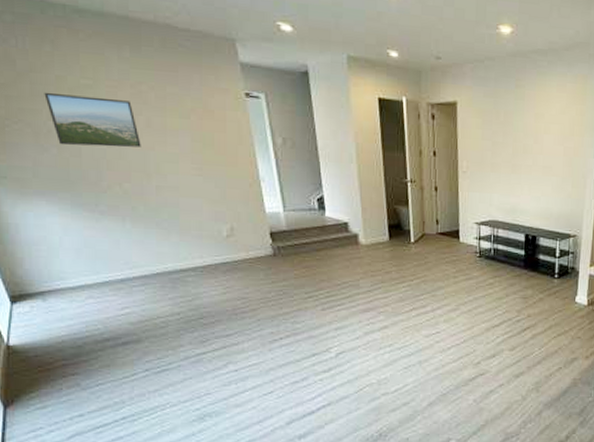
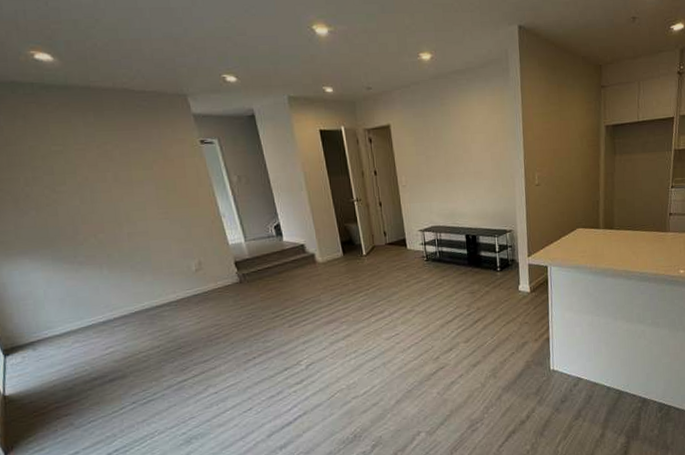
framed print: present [44,92,141,147] -> none [20,160,111,207]

